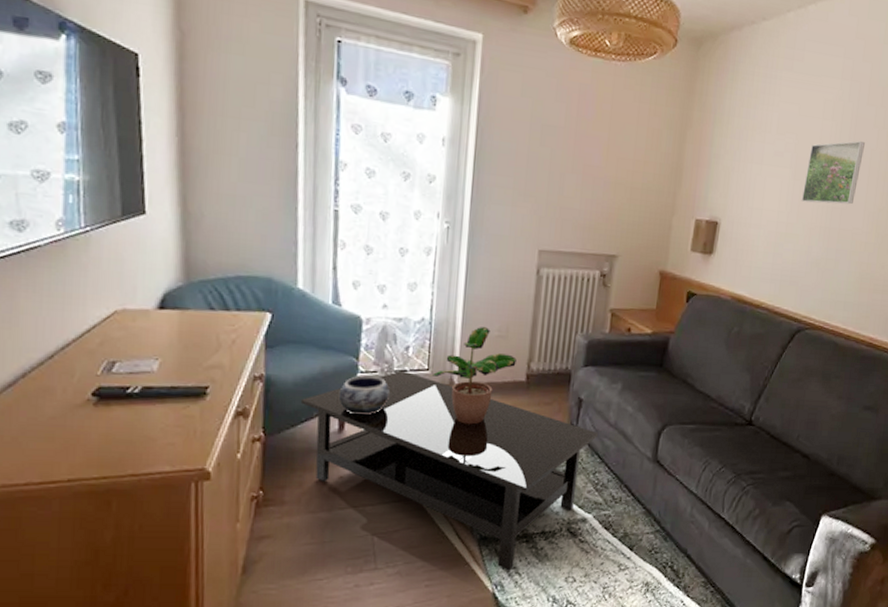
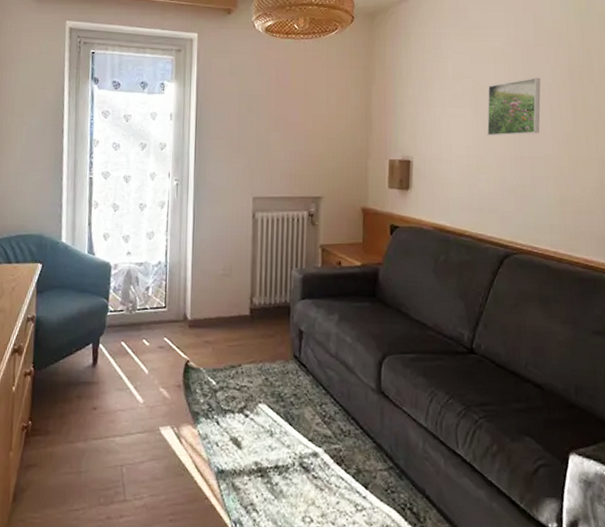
coffee table: present [300,370,599,571] -> none [62,308,321,508]
decorative bowl: present [339,375,390,416] -> none [93,314,134,350]
potted plant: present [428,327,517,425] -> none [165,267,240,357]

